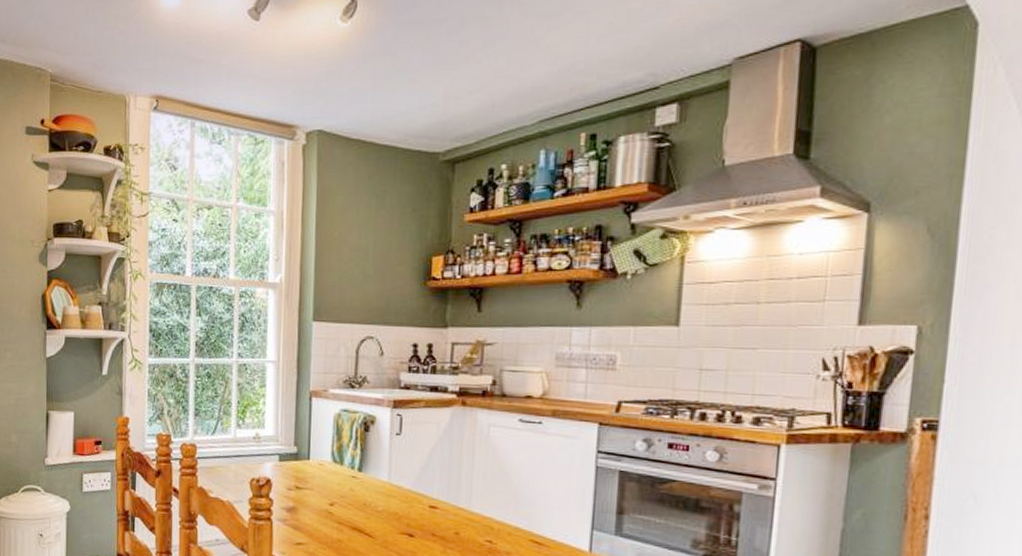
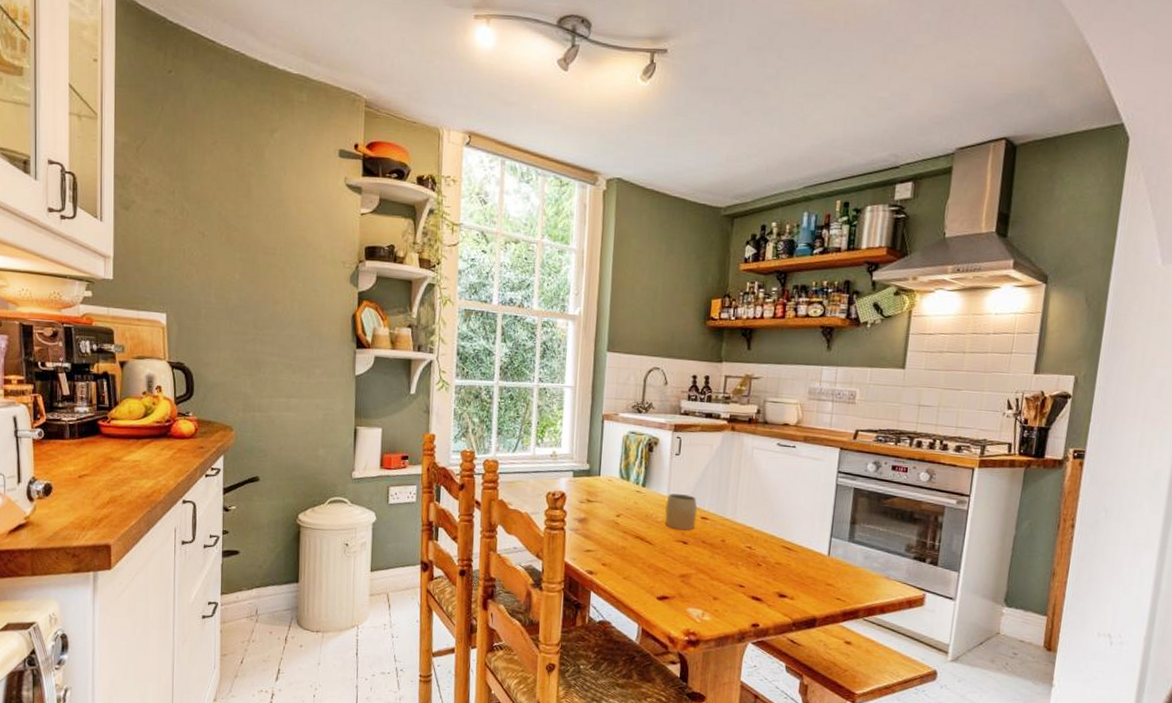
mug: none [386,479,425,522] -> present [665,493,698,531]

